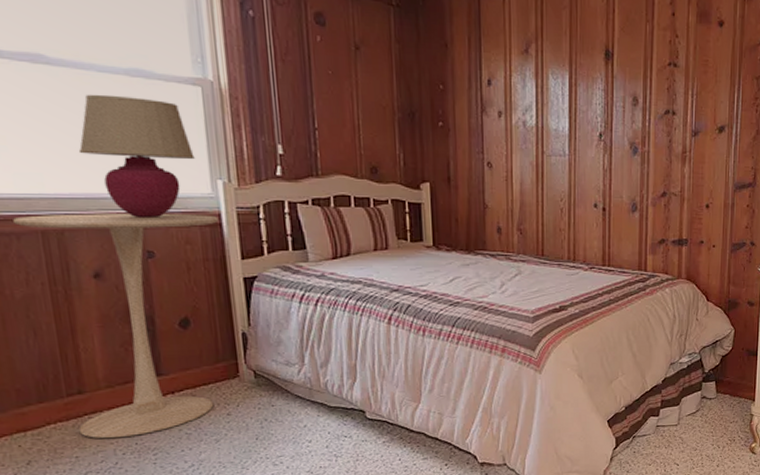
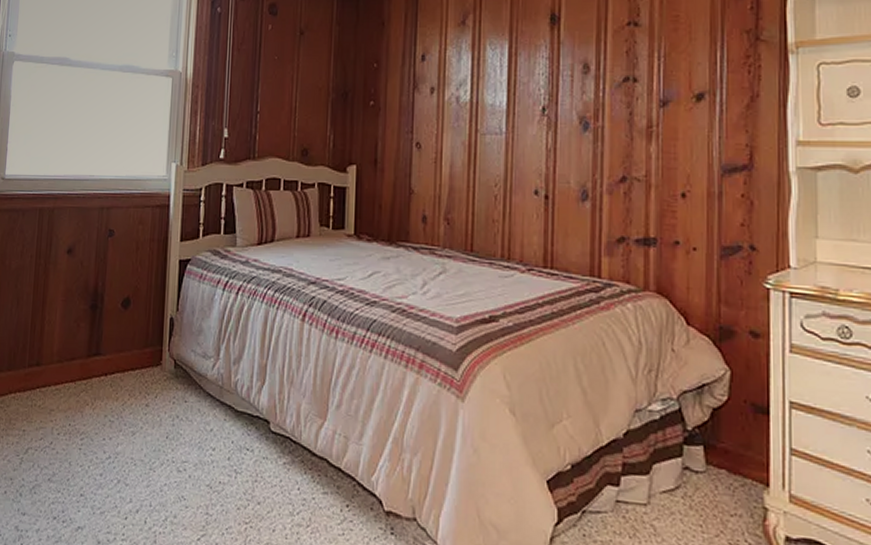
pedestal table: present [13,213,219,439] -> none [23,193,168,417]
table lamp: present [79,94,195,219] -> none [77,88,158,199]

